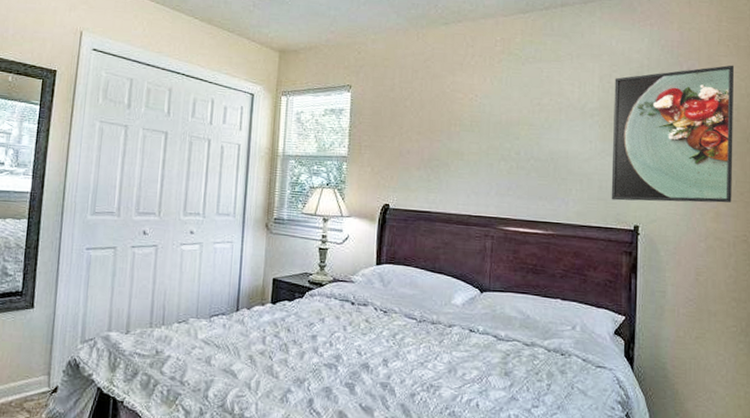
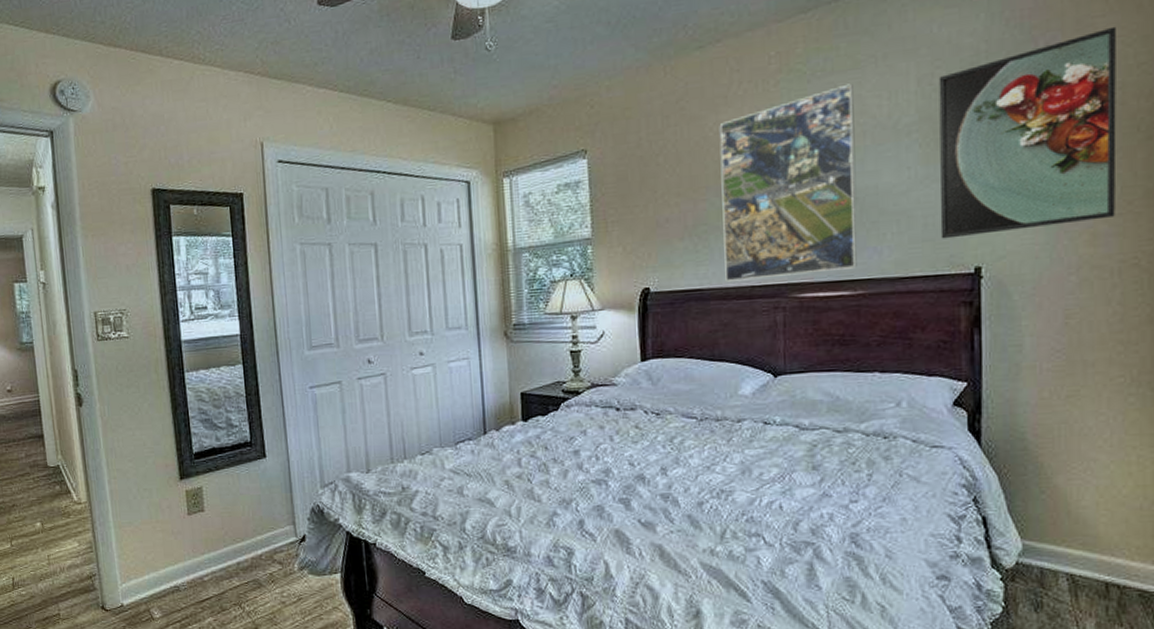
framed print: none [449,71,555,213] -> present [719,83,857,282]

